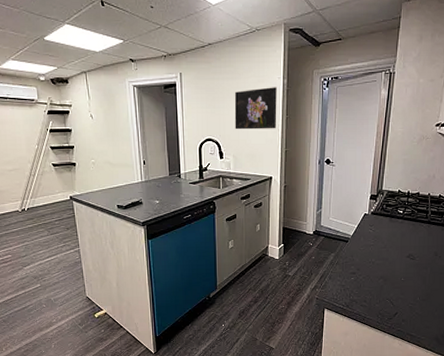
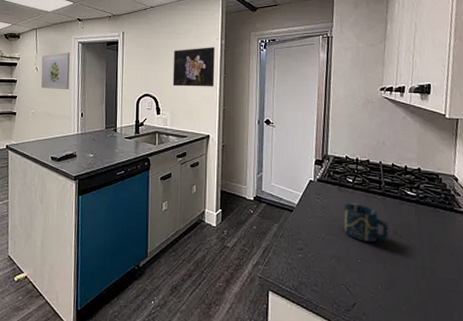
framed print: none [95,97,128,137] -> present [41,52,70,89]
cup: none [391,231,431,263] -> present [343,203,389,242]

